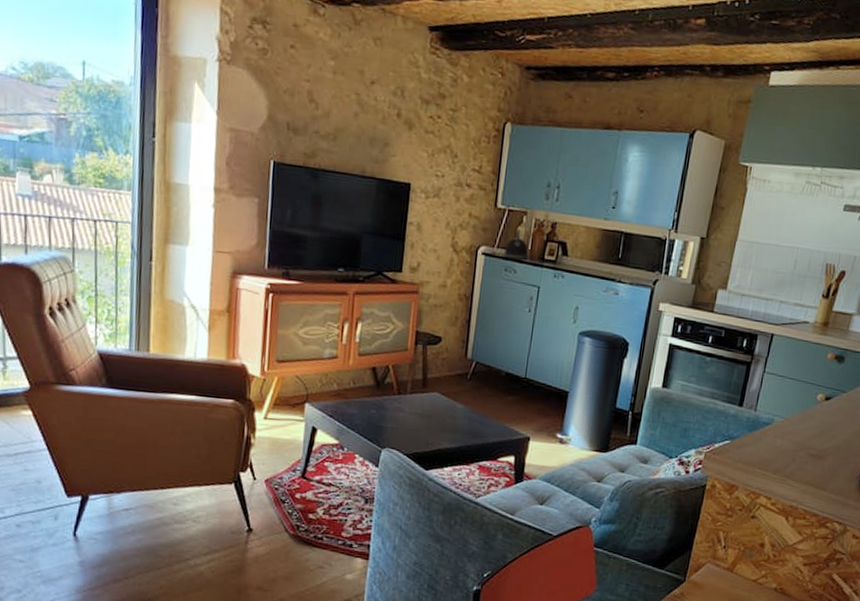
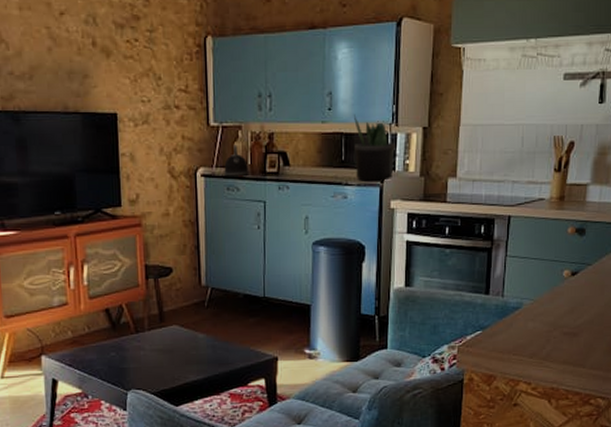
planter: none [630,216,672,283] -> present [354,114,395,181]

